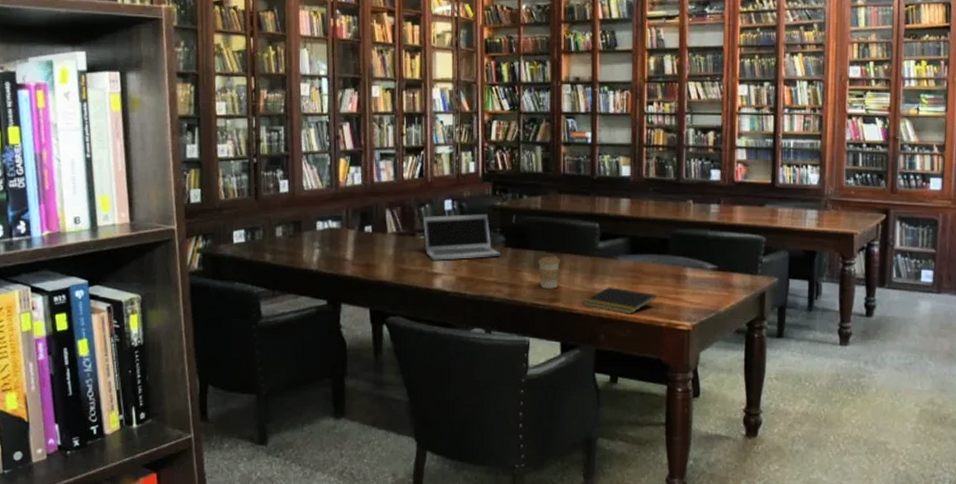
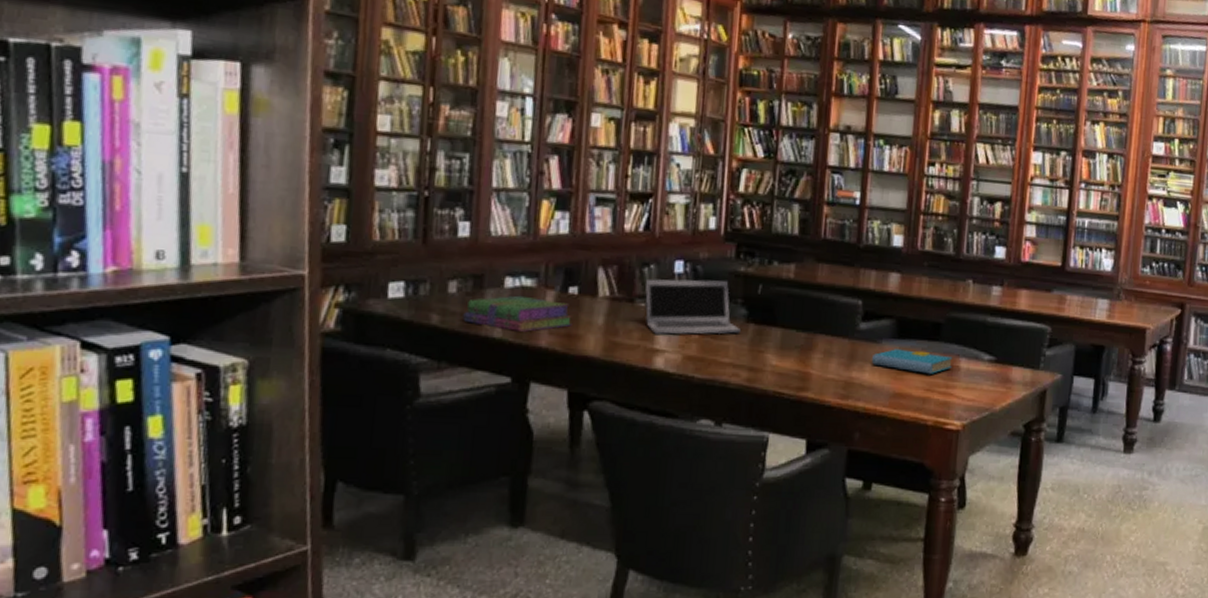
stack of books: none [288,235,370,264] -> present [463,295,573,332]
coffee cup: present [538,256,560,289] -> none [786,336,813,376]
notepad: present [583,287,656,314] -> none [836,376,924,409]
book: none [610,263,680,283] -> present [871,349,953,374]

